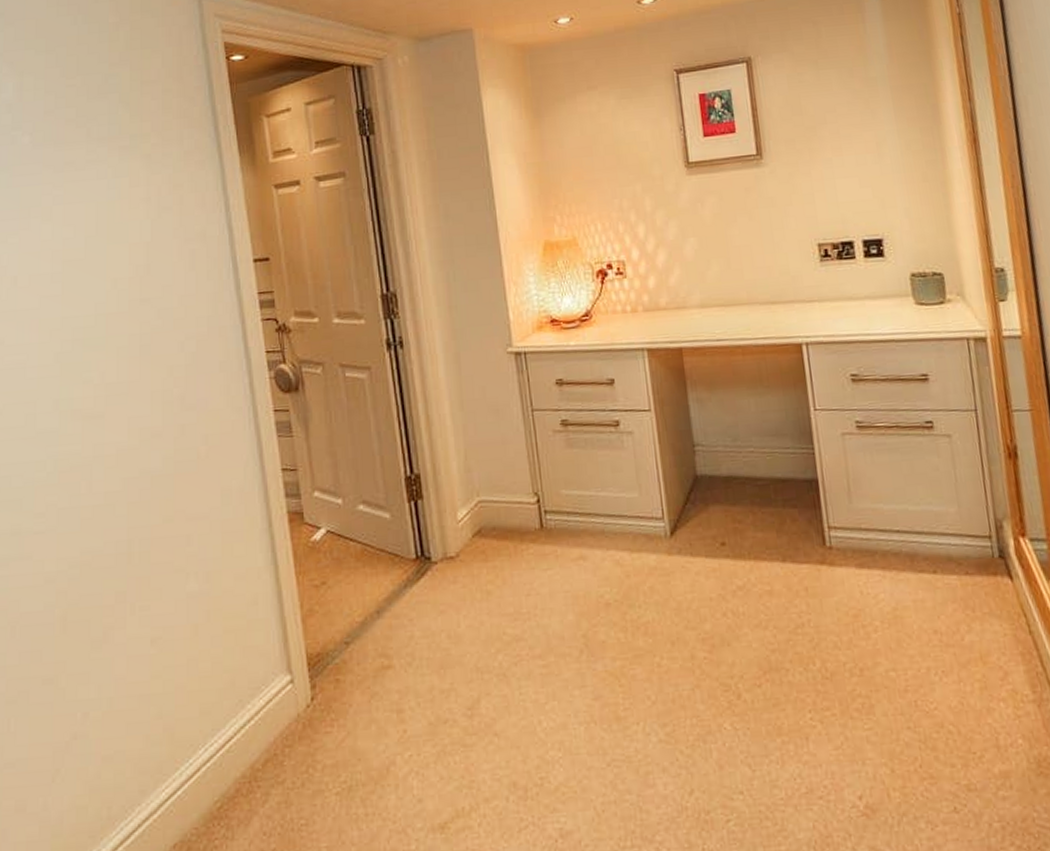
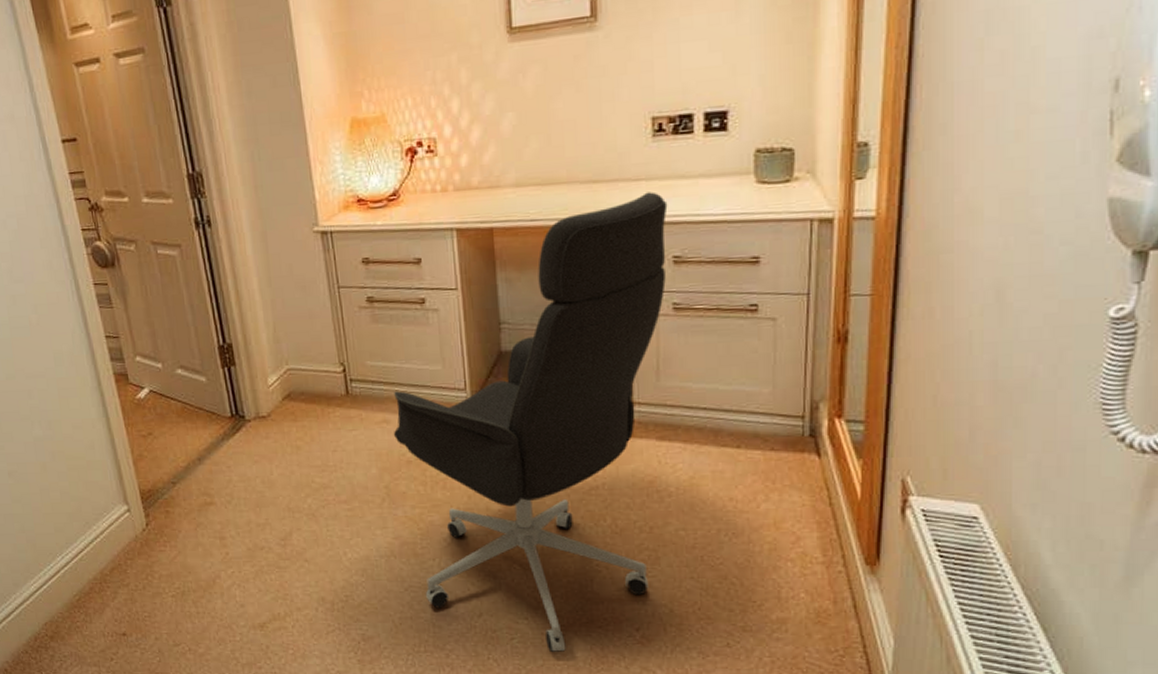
office chair: none [590,312,867,837] -> present [393,192,668,653]

